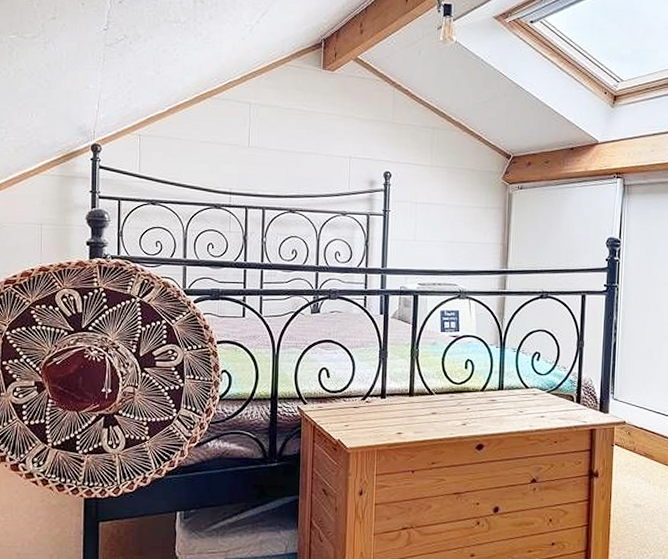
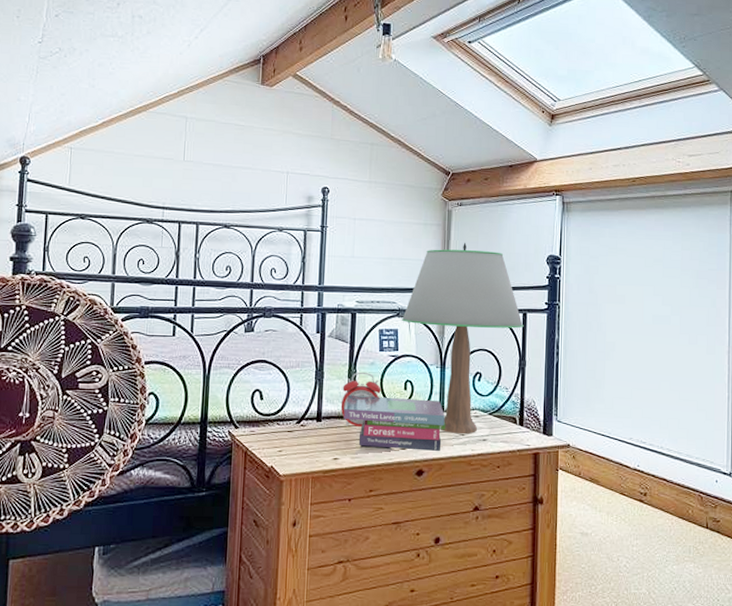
alarm clock: none [403,351,443,403] -> present [340,371,381,427]
books: none [407,373,505,428] -> present [343,394,446,452]
table lamp: none [462,225,583,411] -> present [401,242,524,435]

